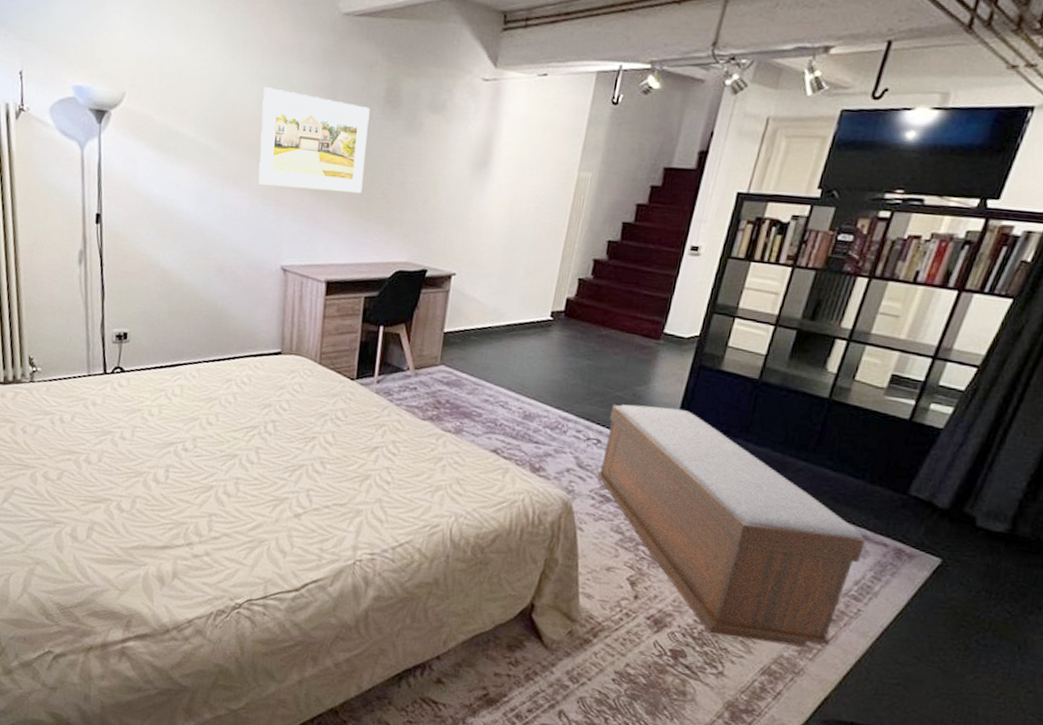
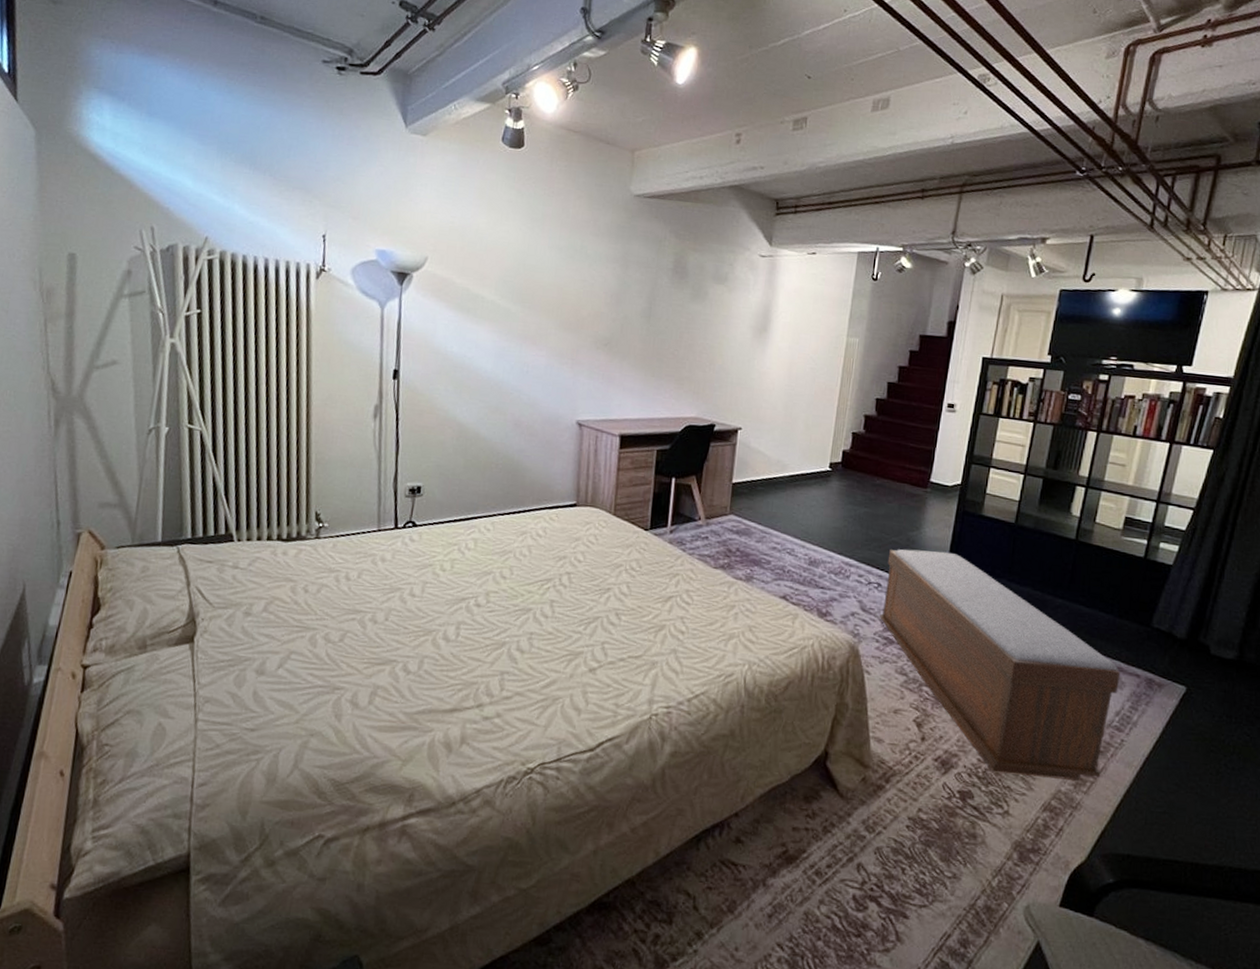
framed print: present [258,87,370,194] -> none [555,256,660,354]

